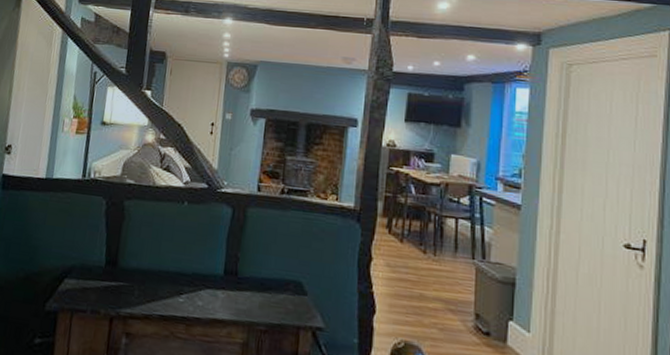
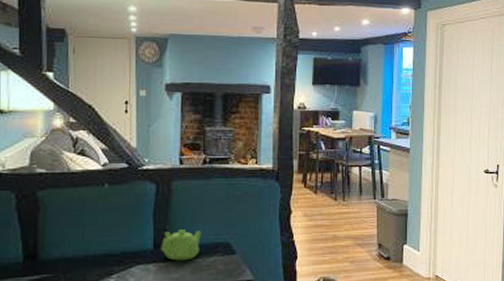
teapot: none [230,259,273,294] -> present [161,230,201,261]

